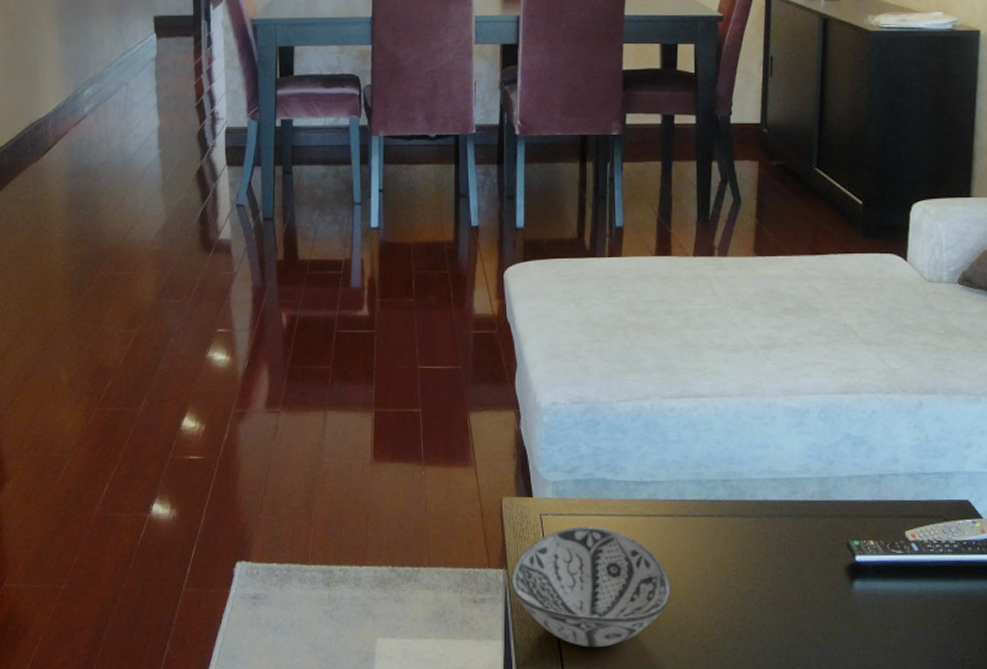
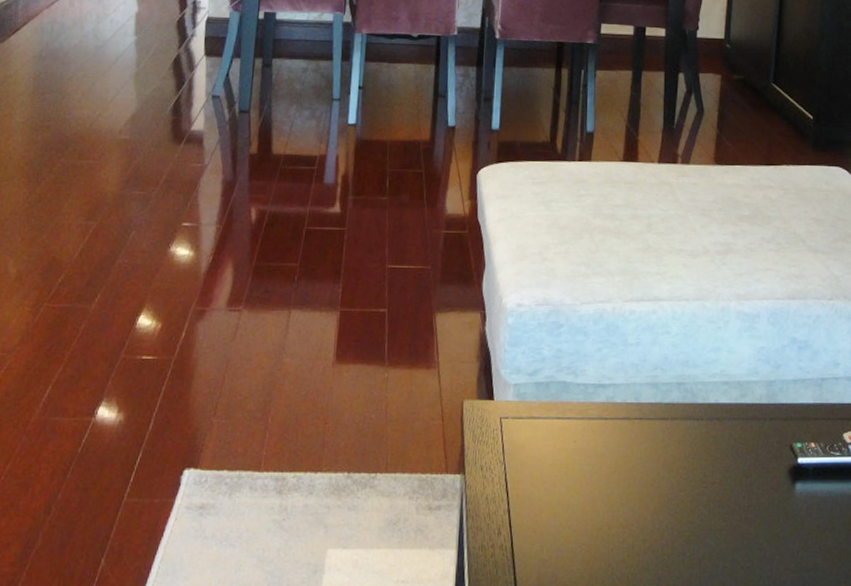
decorative bowl: present [511,526,672,648] -> none [467,430,625,555]

